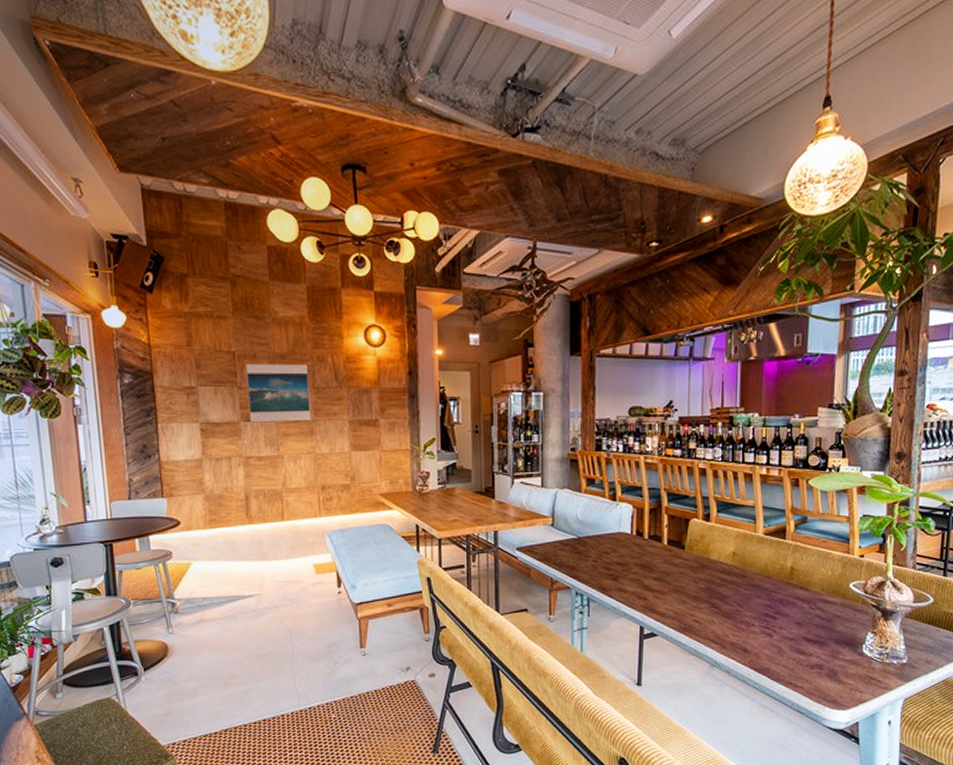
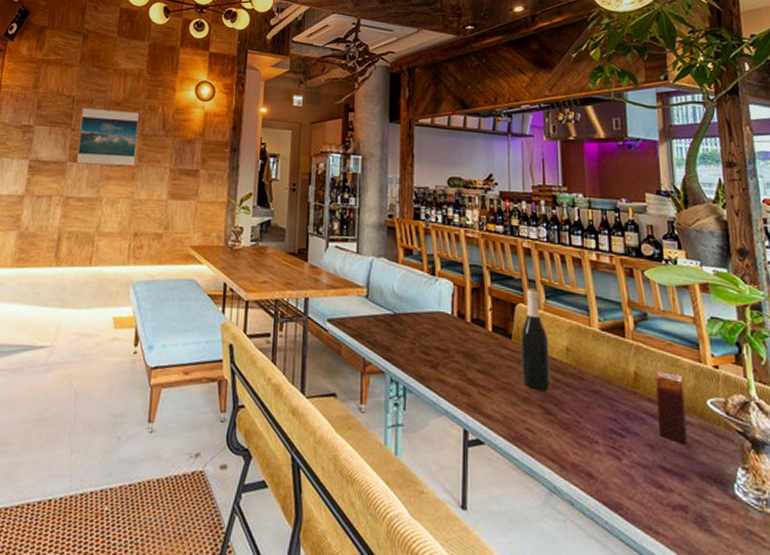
wine bottle: none [692,504,718,589] -> present [520,288,551,390]
candle: none [805,564,832,619] -> present [654,371,688,444]

